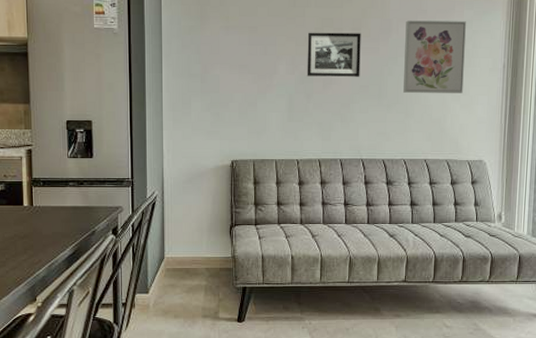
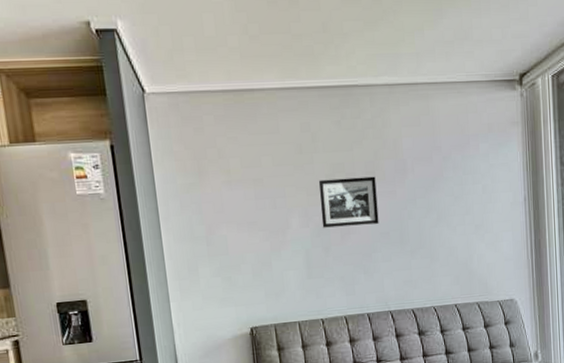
wall art: present [403,20,466,93] -> none [421,155,487,236]

